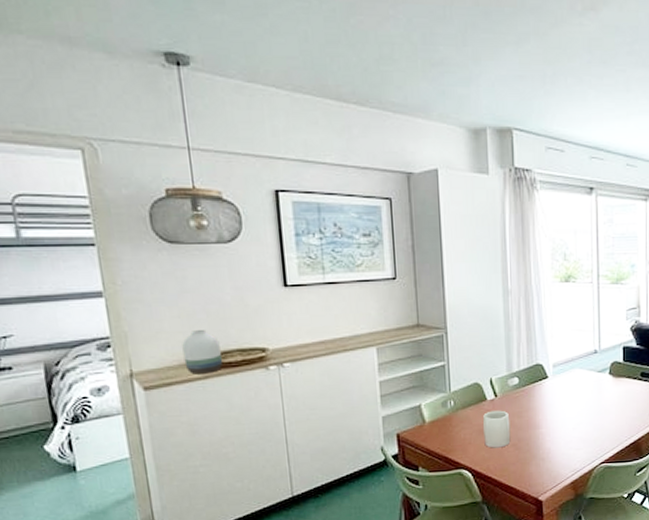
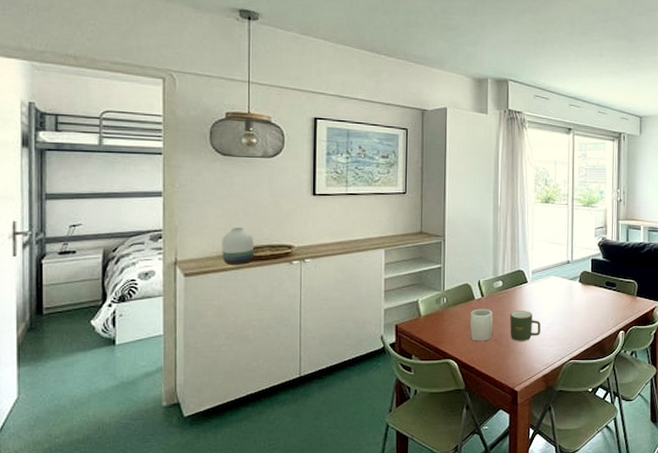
mug: none [529,410,566,447] -> present [510,311,541,342]

